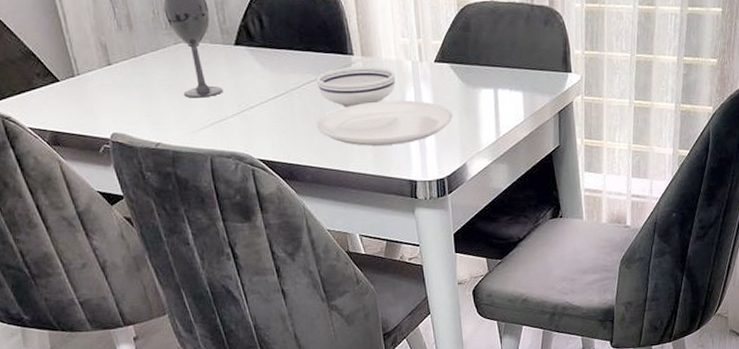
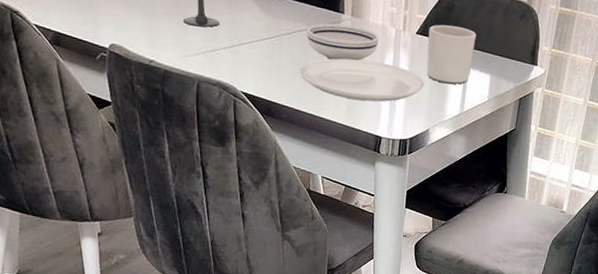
mug: none [447,45,501,111] -> present [426,24,477,85]

